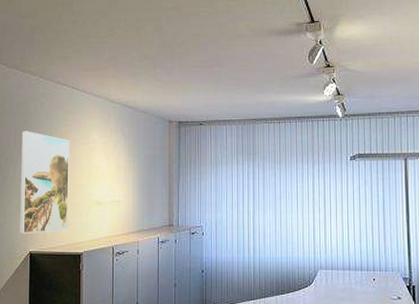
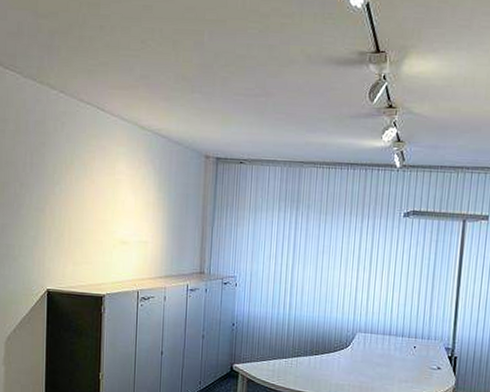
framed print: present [20,131,69,233] -> none [36,154,93,270]

